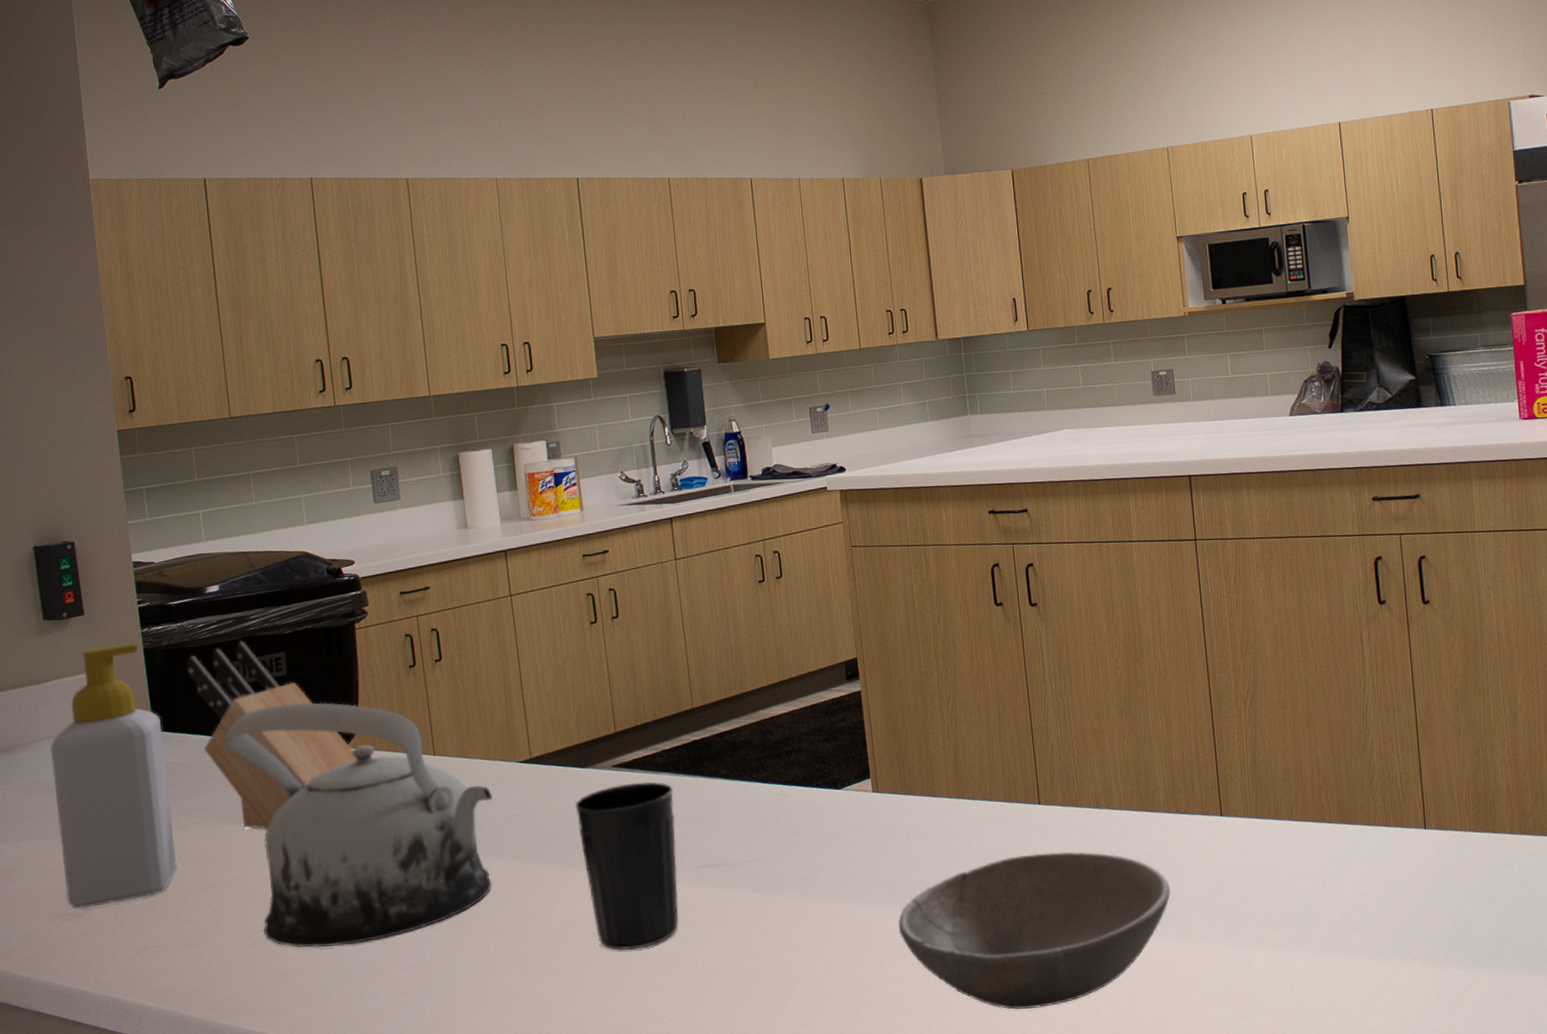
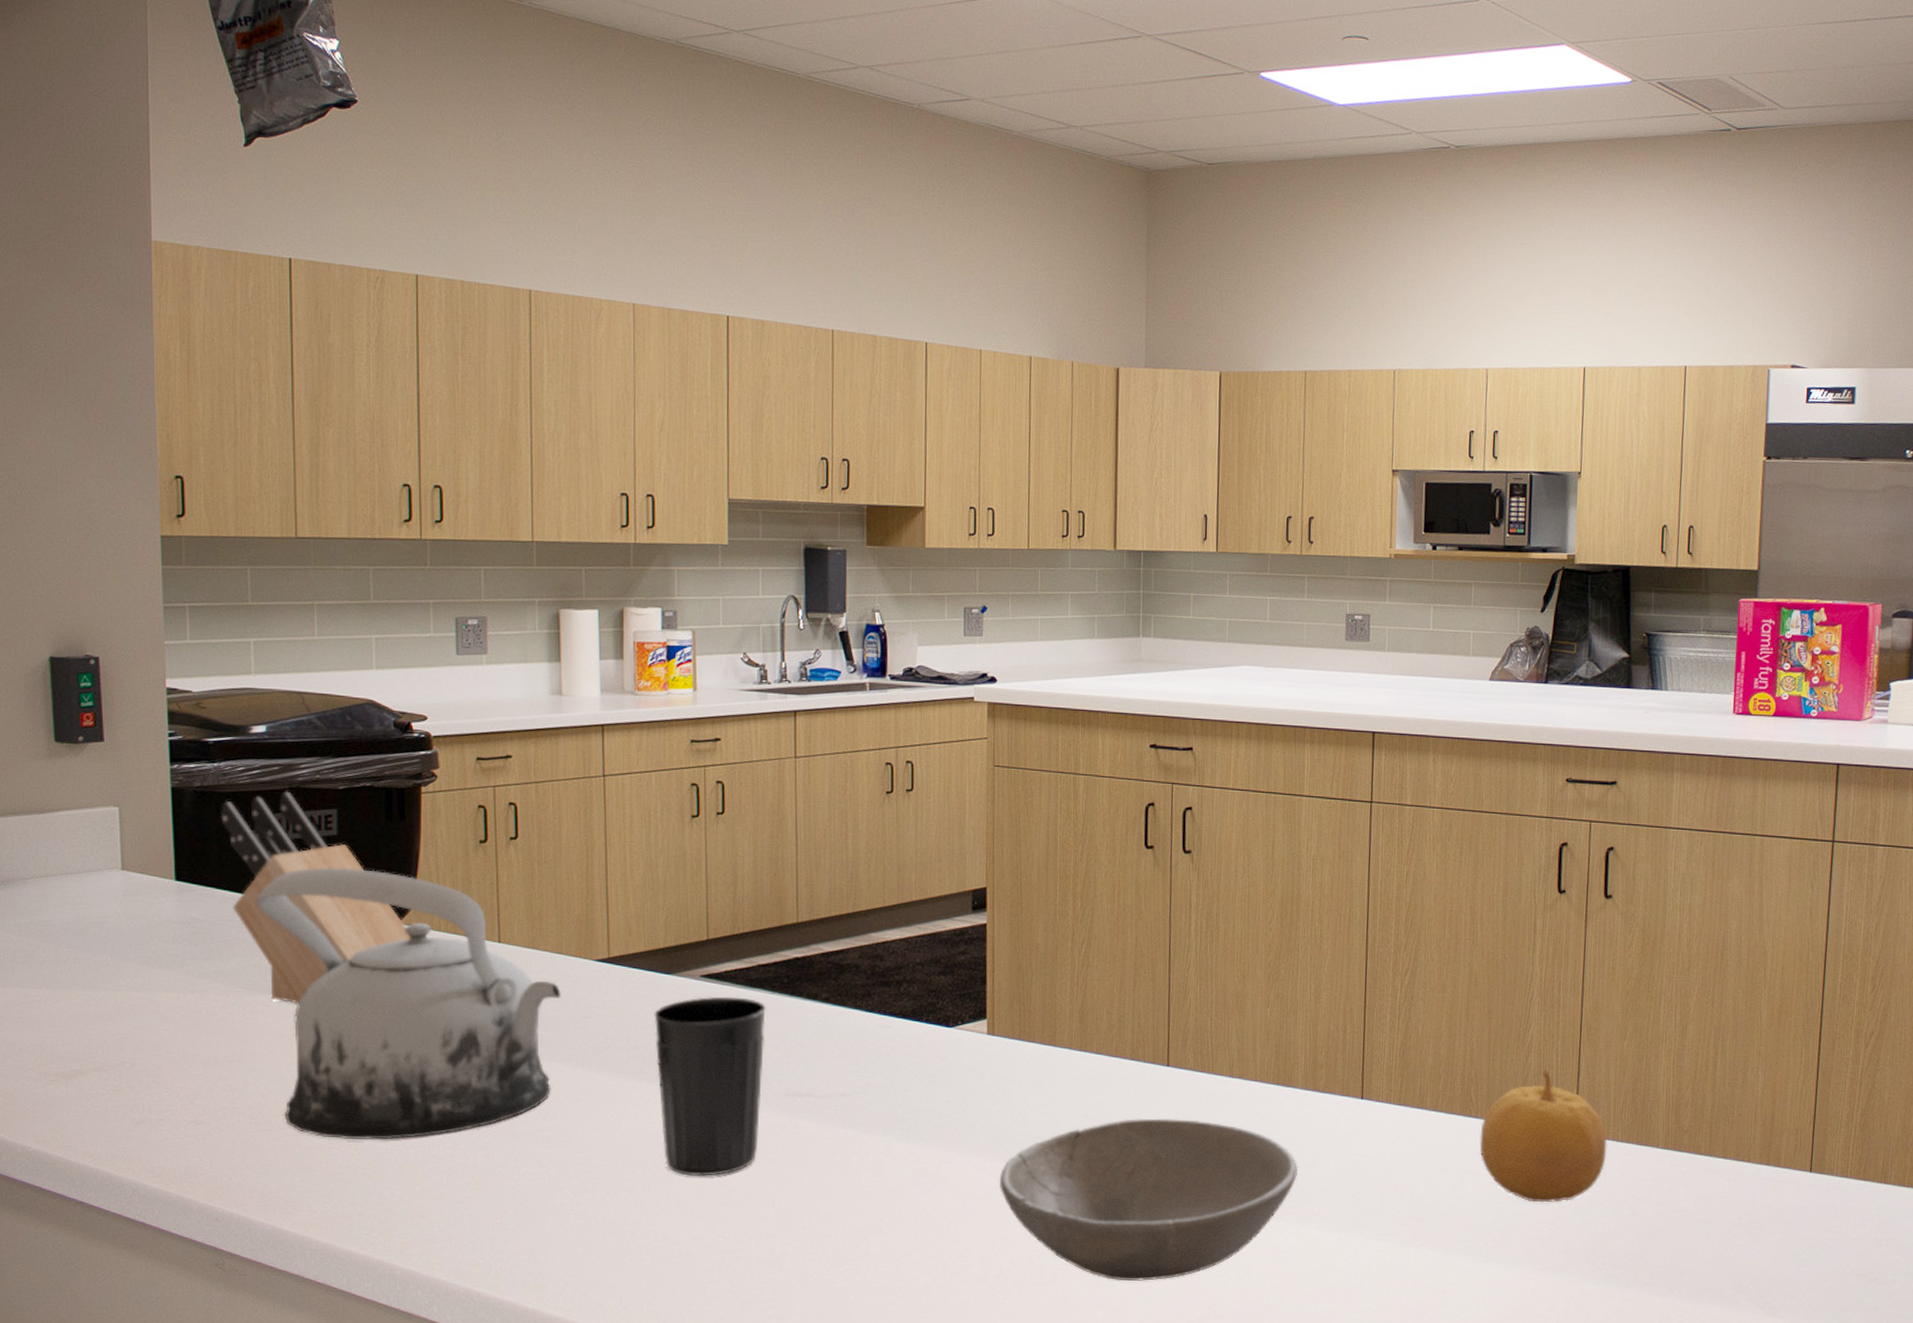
soap bottle: present [50,642,177,909] -> none [50,778,190,1070]
fruit: none [1335,769,1457,898] -> present [1479,1068,1608,1203]

